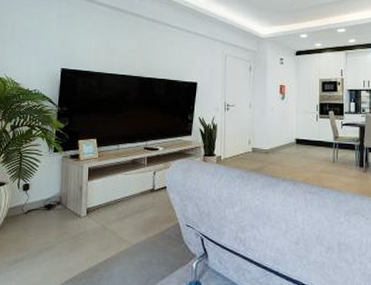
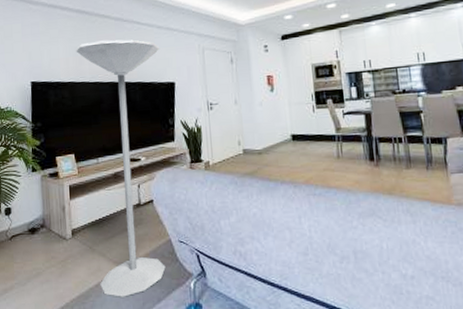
floor lamp: none [107,37,187,273] -> present [76,39,166,297]

